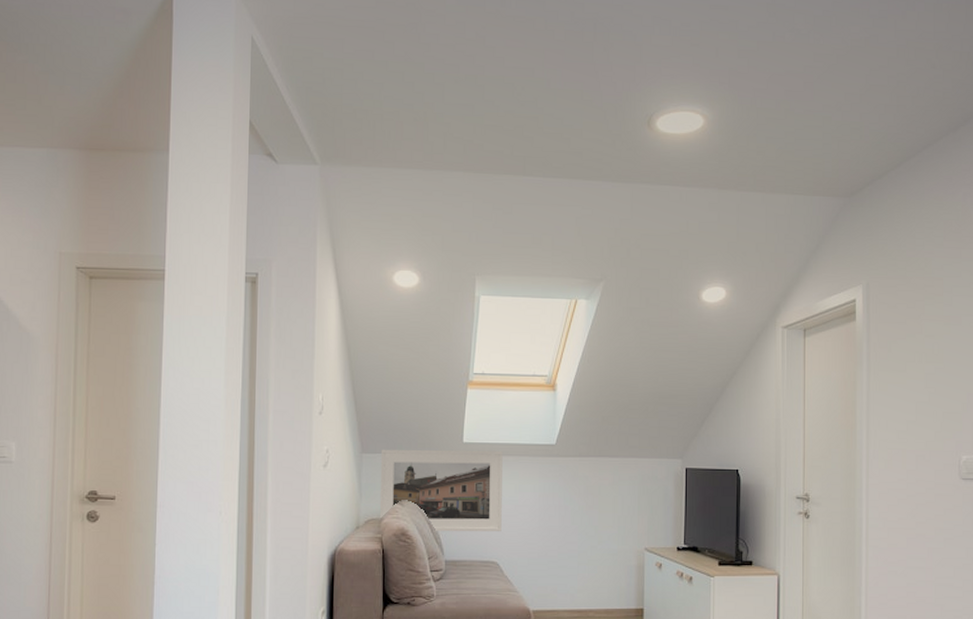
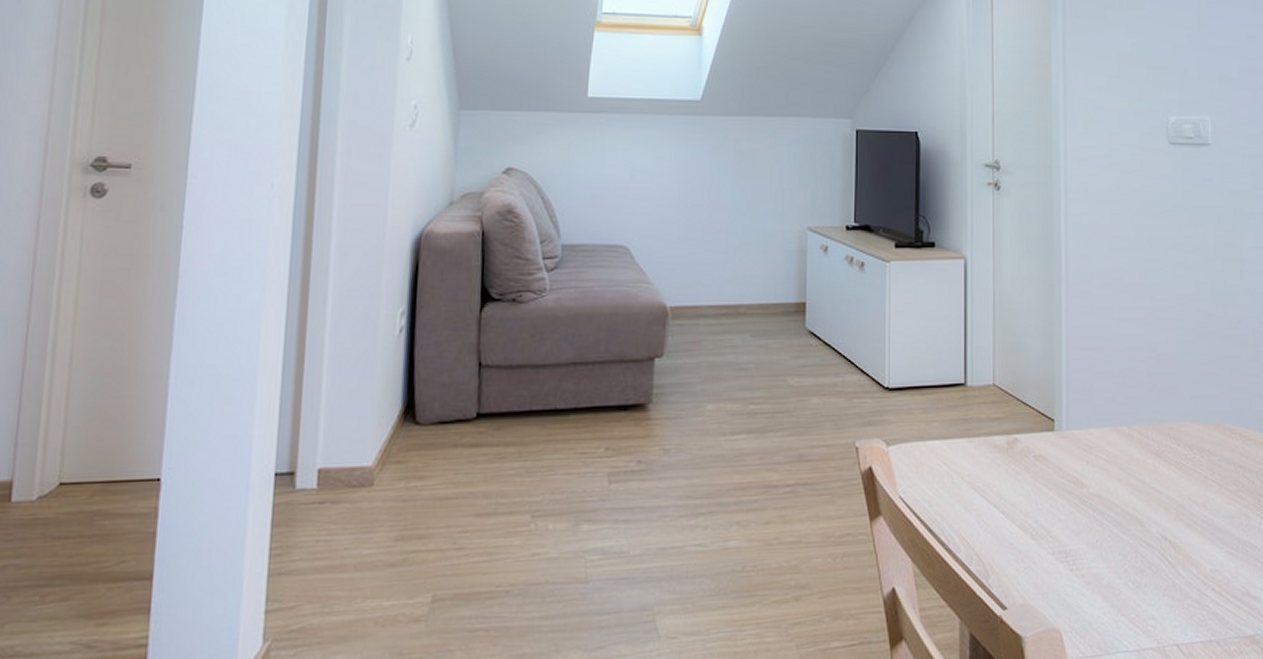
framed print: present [379,449,503,532] -> none [479,104,636,209]

